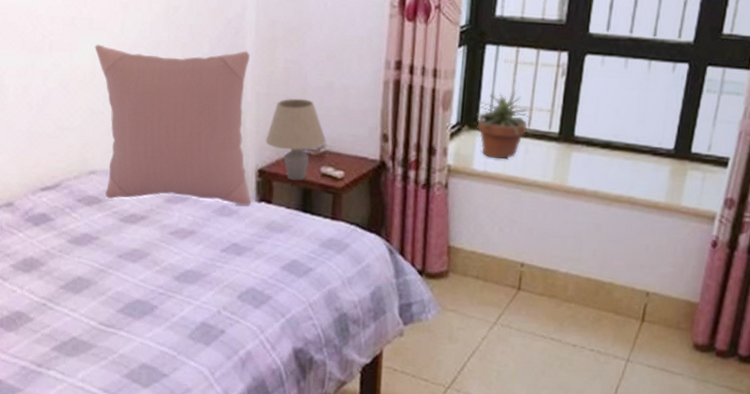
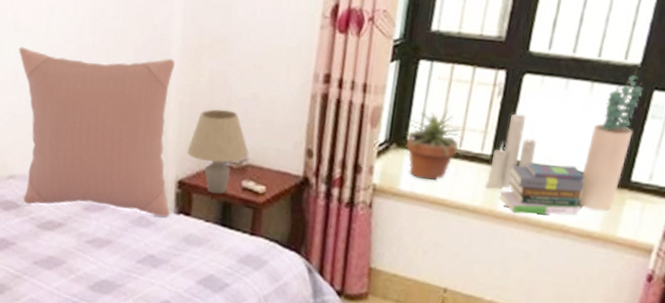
candle: none [555,85,601,166] -> present [485,105,537,190]
books: none [568,139,648,189] -> present [498,163,585,216]
vase: none [643,46,698,183] -> present [578,68,644,212]

